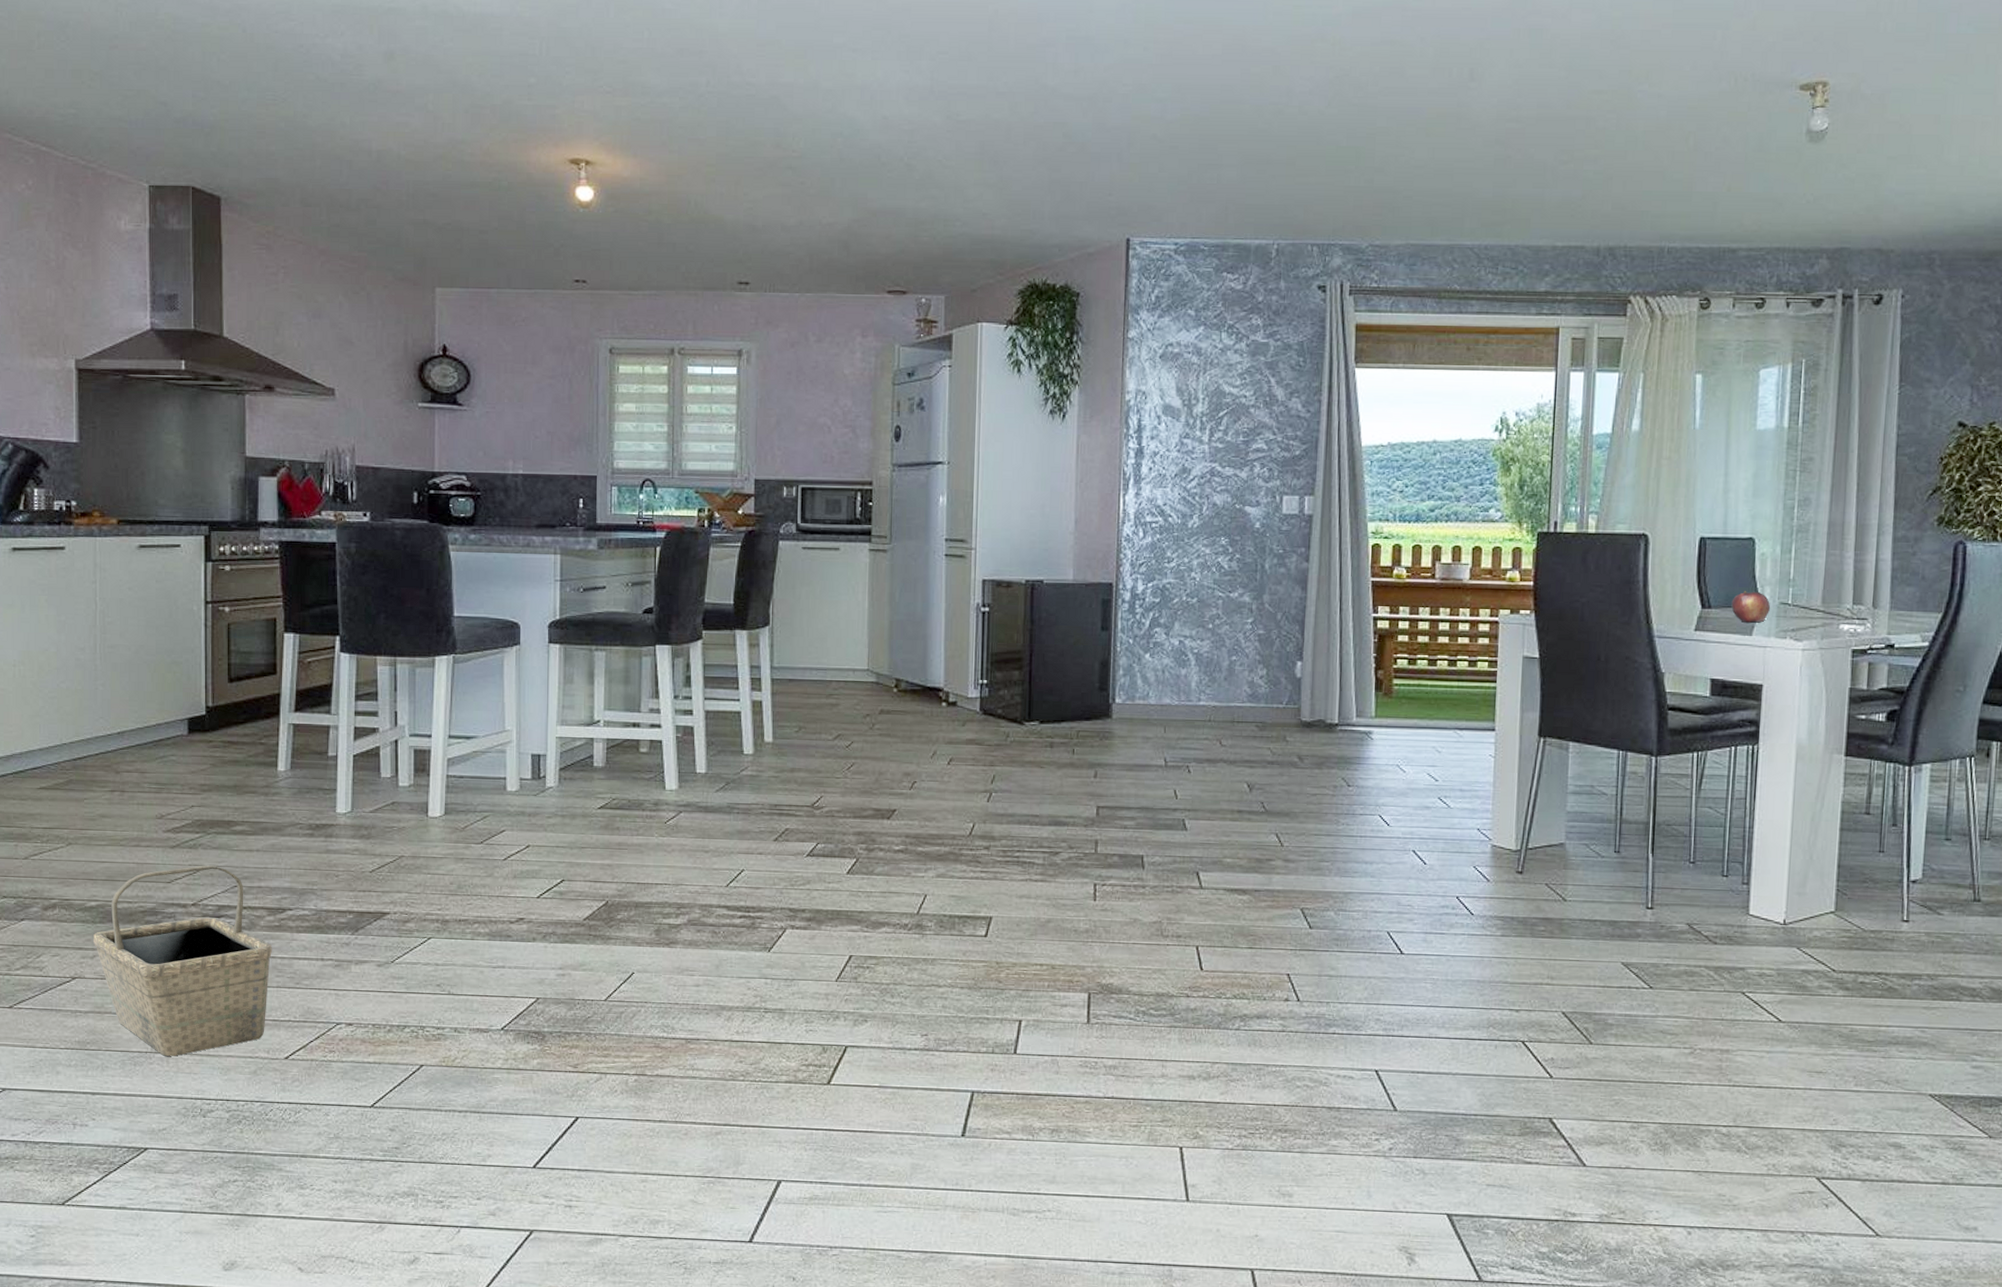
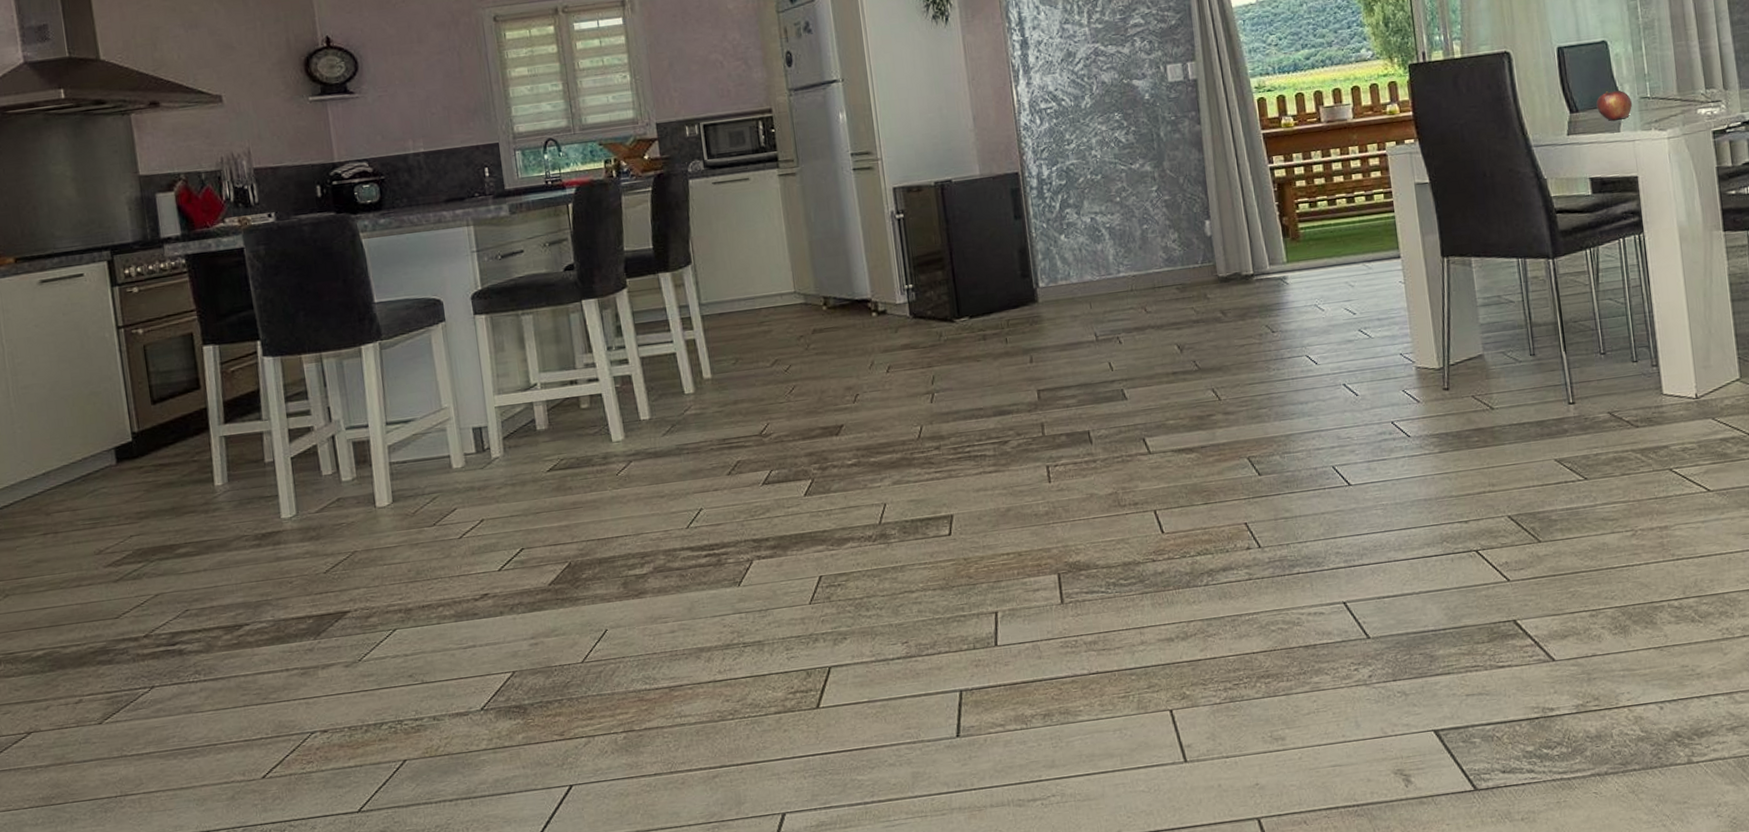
basket: present [94,865,273,1056] -> none [44,593,238,797]

